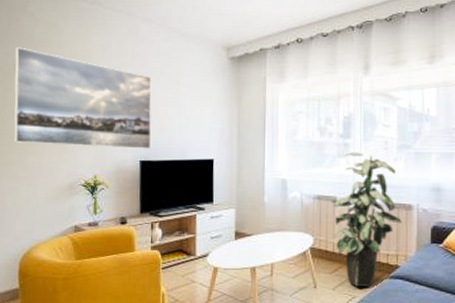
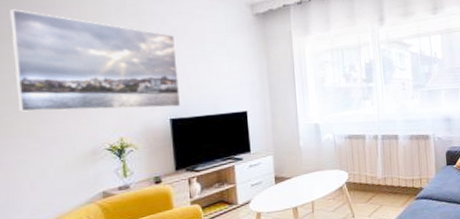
indoor plant: present [330,152,402,287] -> none [360,94,422,211]

